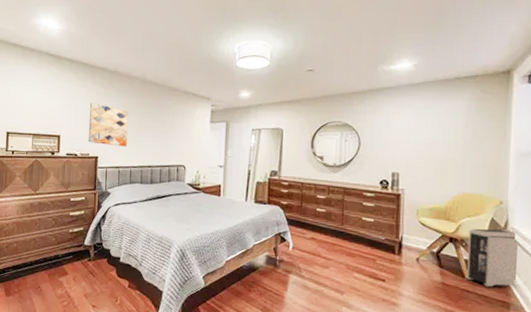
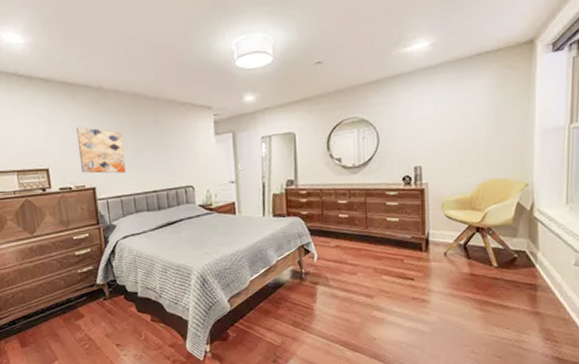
air purifier: present [466,228,518,287] -> none [494,212,545,271]

